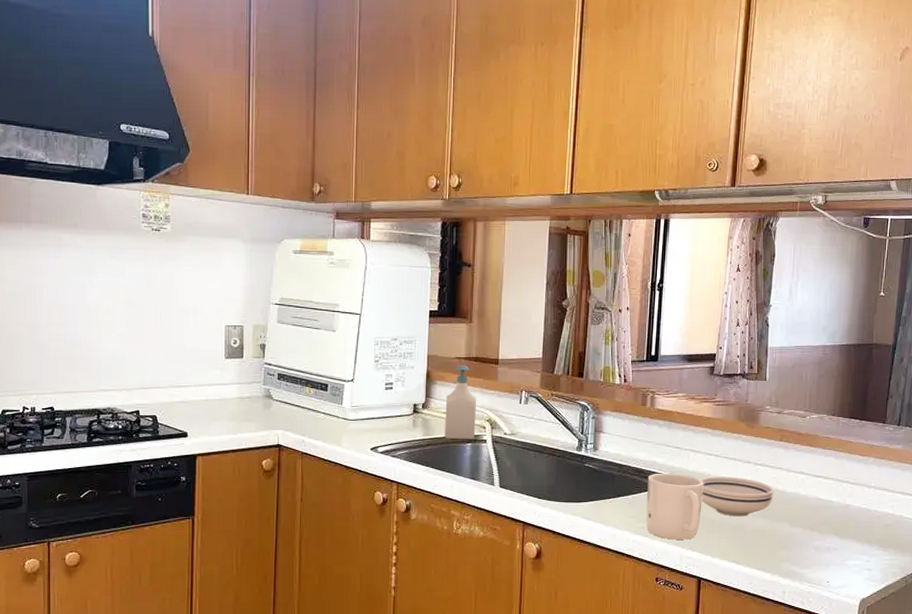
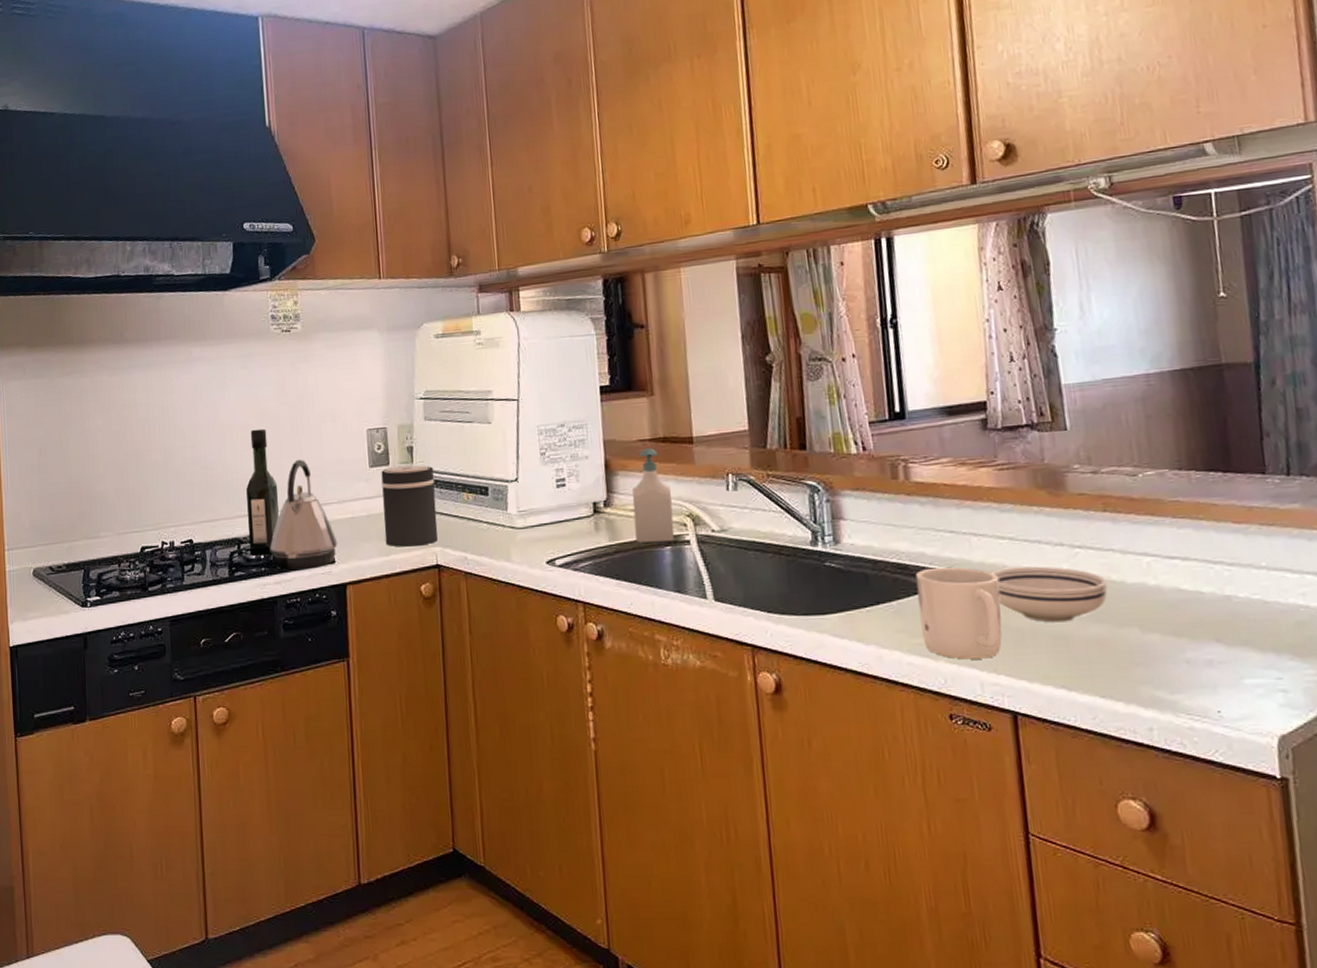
bottle: none [108,315,139,427] -> present [246,428,279,557]
kettle: none [127,345,191,441] -> present [269,459,338,571]
cylinder: none [234,359,281,428] -> present [381,465,438,547]

